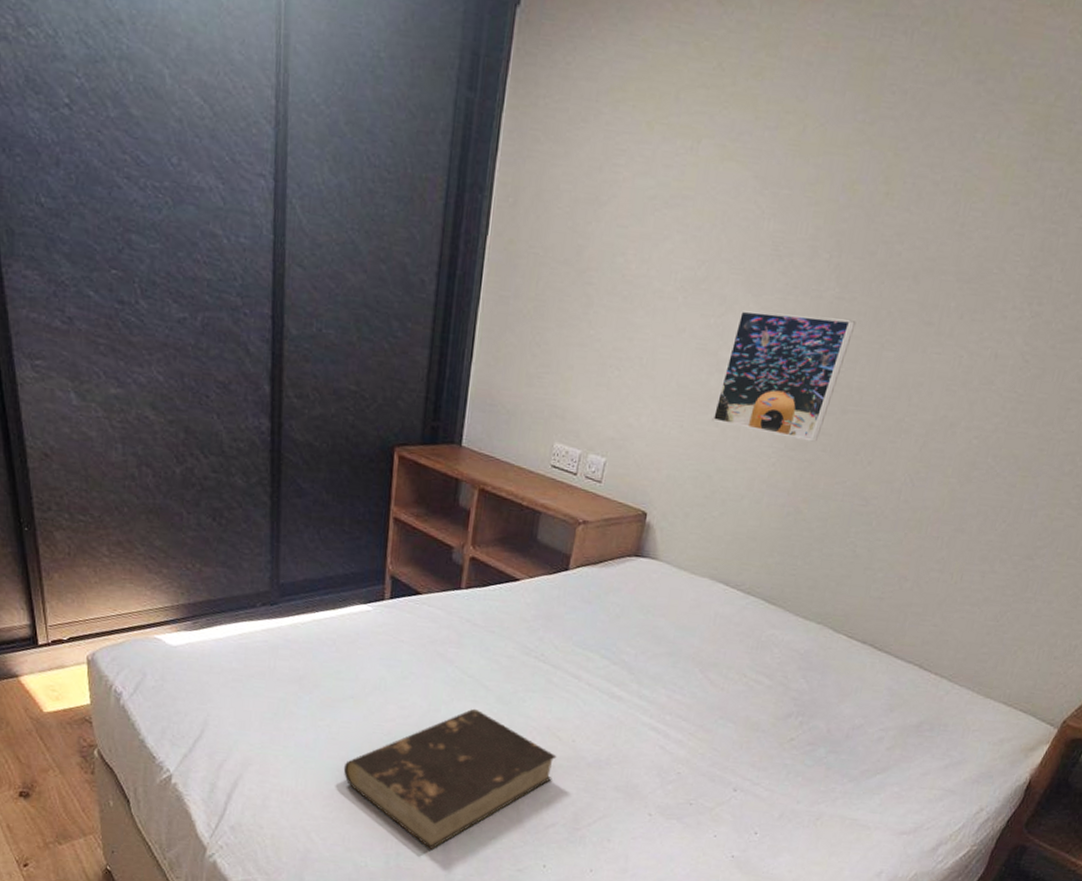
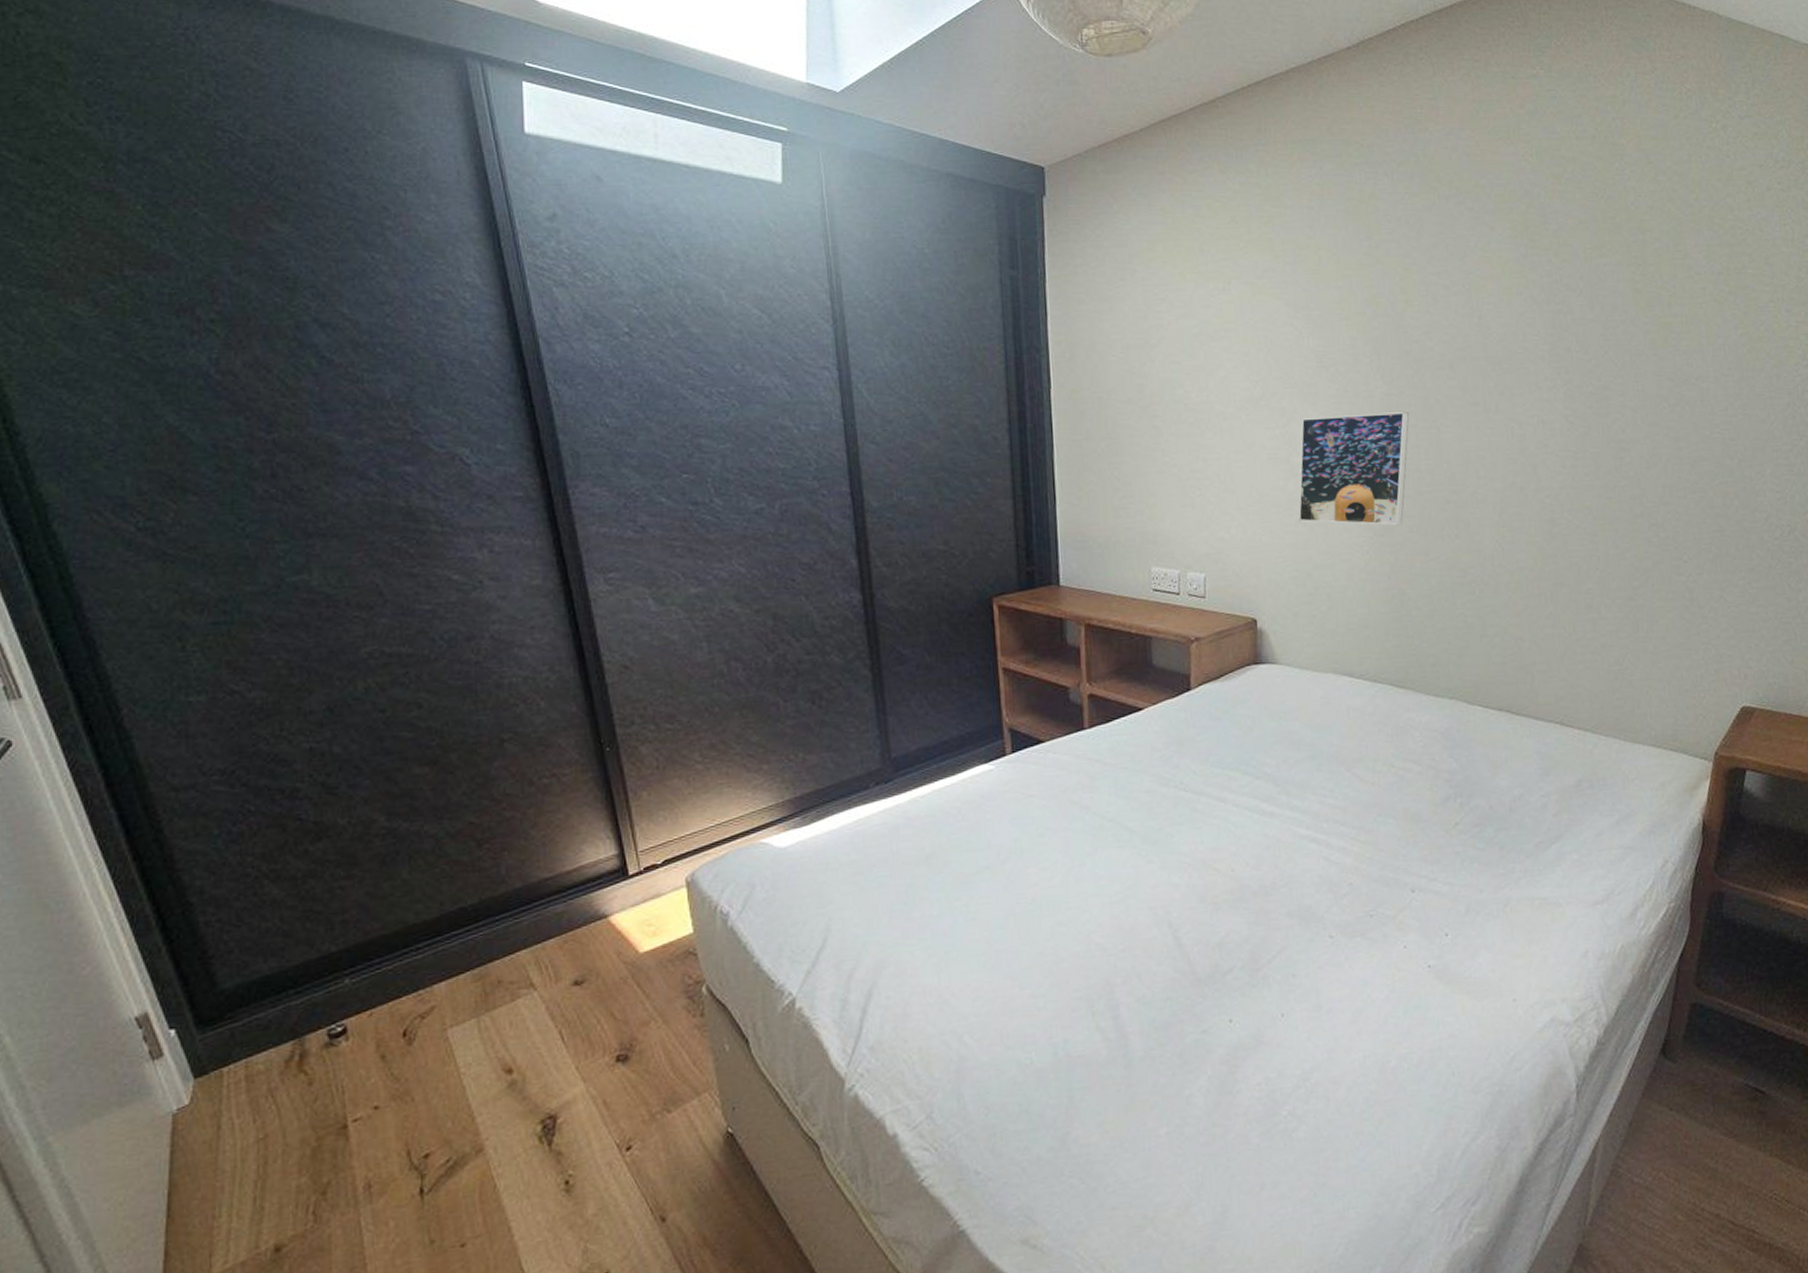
book: present [343,708,557,850] -> none [989,854,1219,1029]

